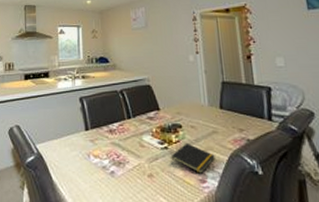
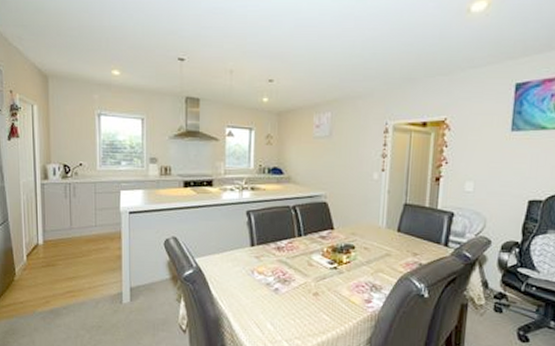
notepad: present [170,142,215,173] -> none [339,264,384,294]

